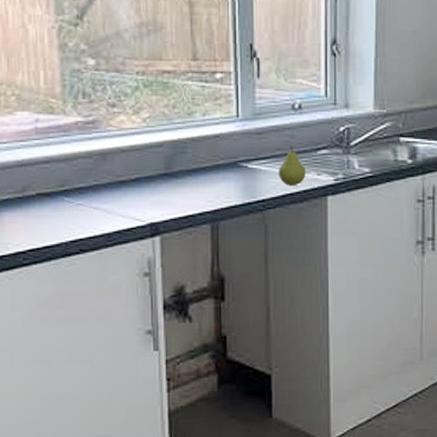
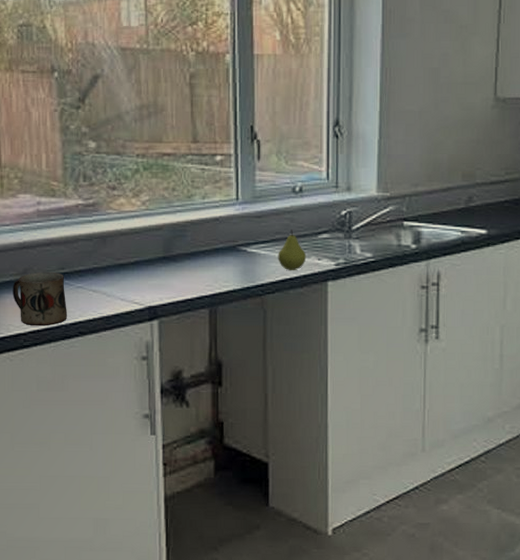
mug: none [11,189,67,243] -> present [13,271,67,325]

